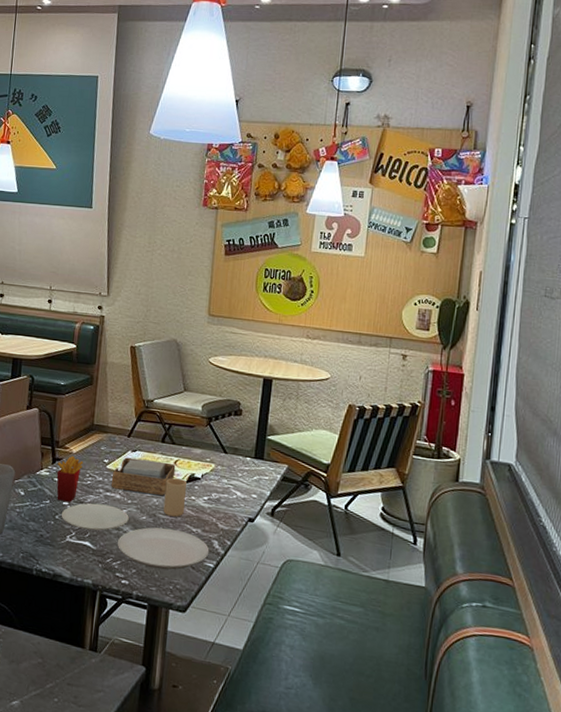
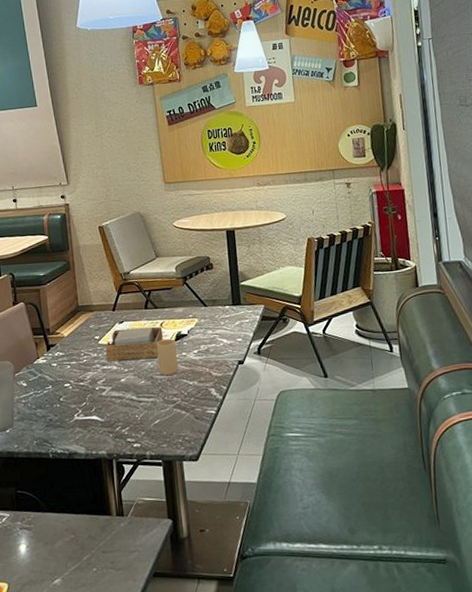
french fries: present [56,455,84,502] -> none [51,339,77,384]
plate: present [61,503,129,531] -> none [65,377,129,405]
plate: present [118,527,210,570] -> none [123,386,209,427]

